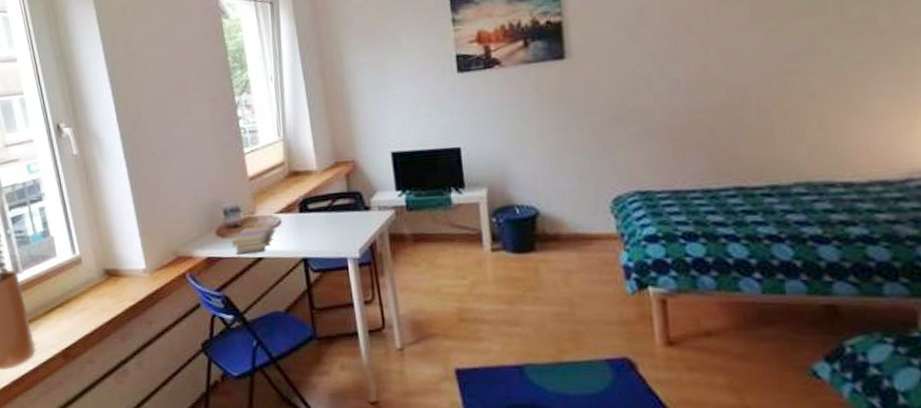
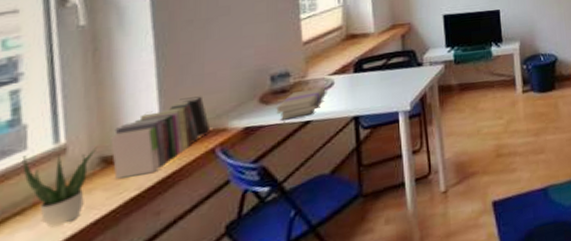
potted plant: none [55,260,101,321] -> present [22,147,98,228]
books: none [109,224,180,289] -> present [110,96,211,179]

